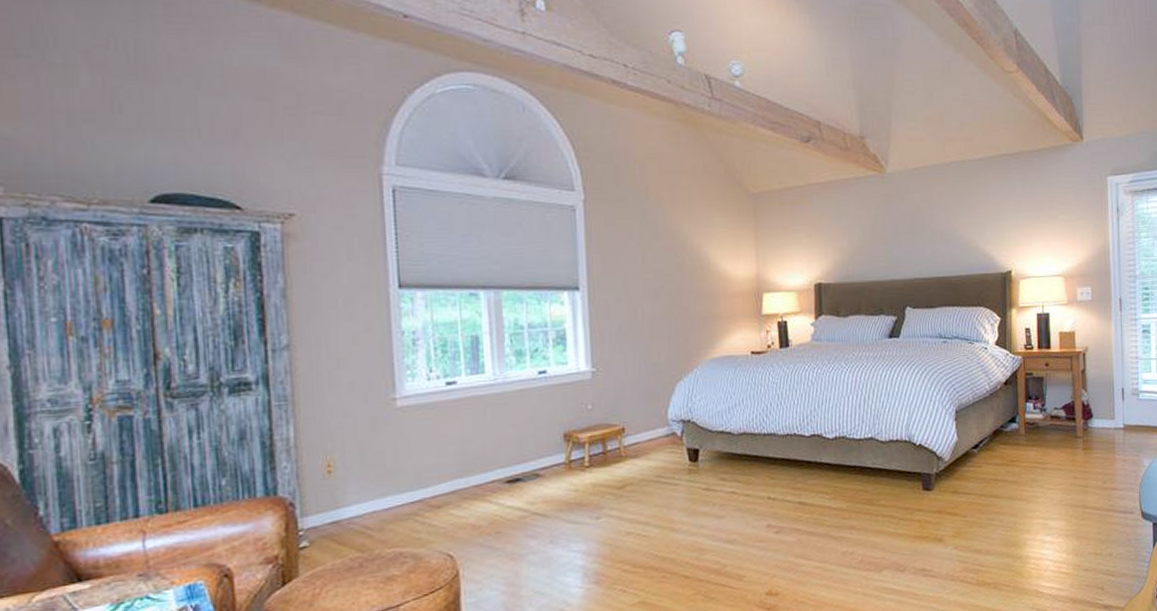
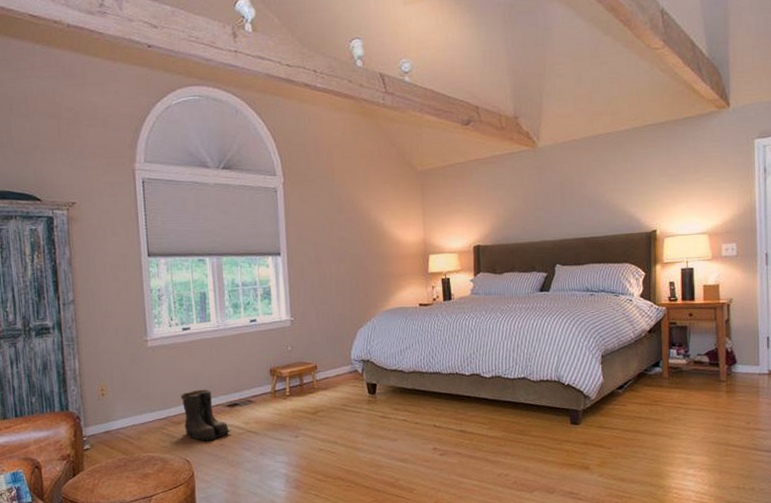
boots: none [442,461,512,529] -> present [181,389,232,441]

